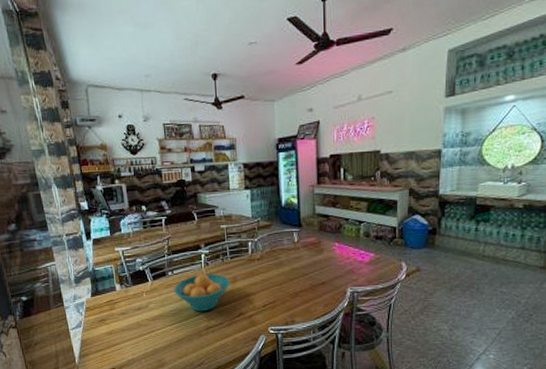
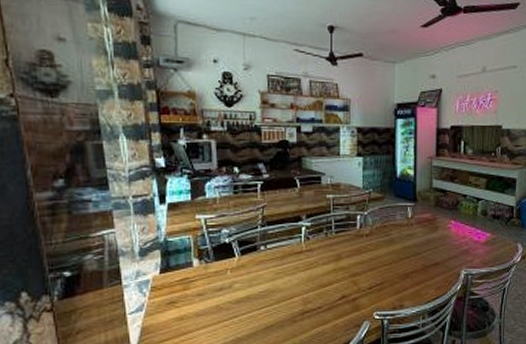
fruit bowl: present [174,273,230,312] -> none [266,249,333,294]

